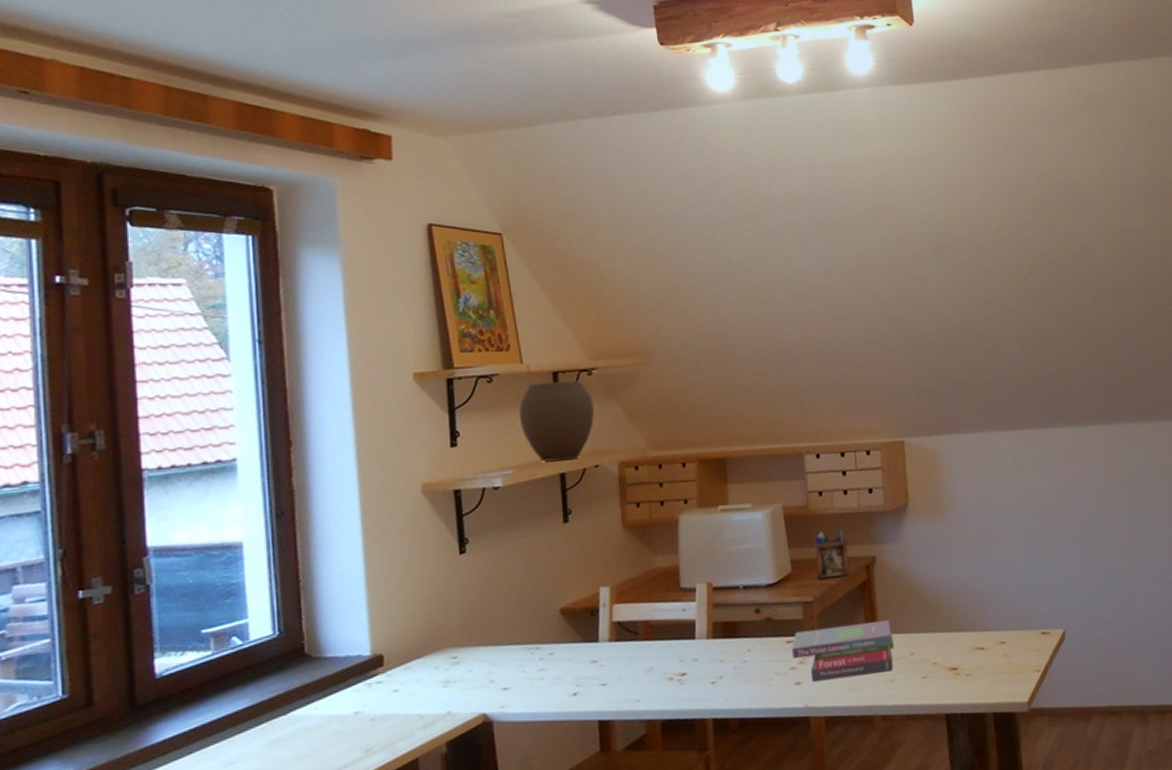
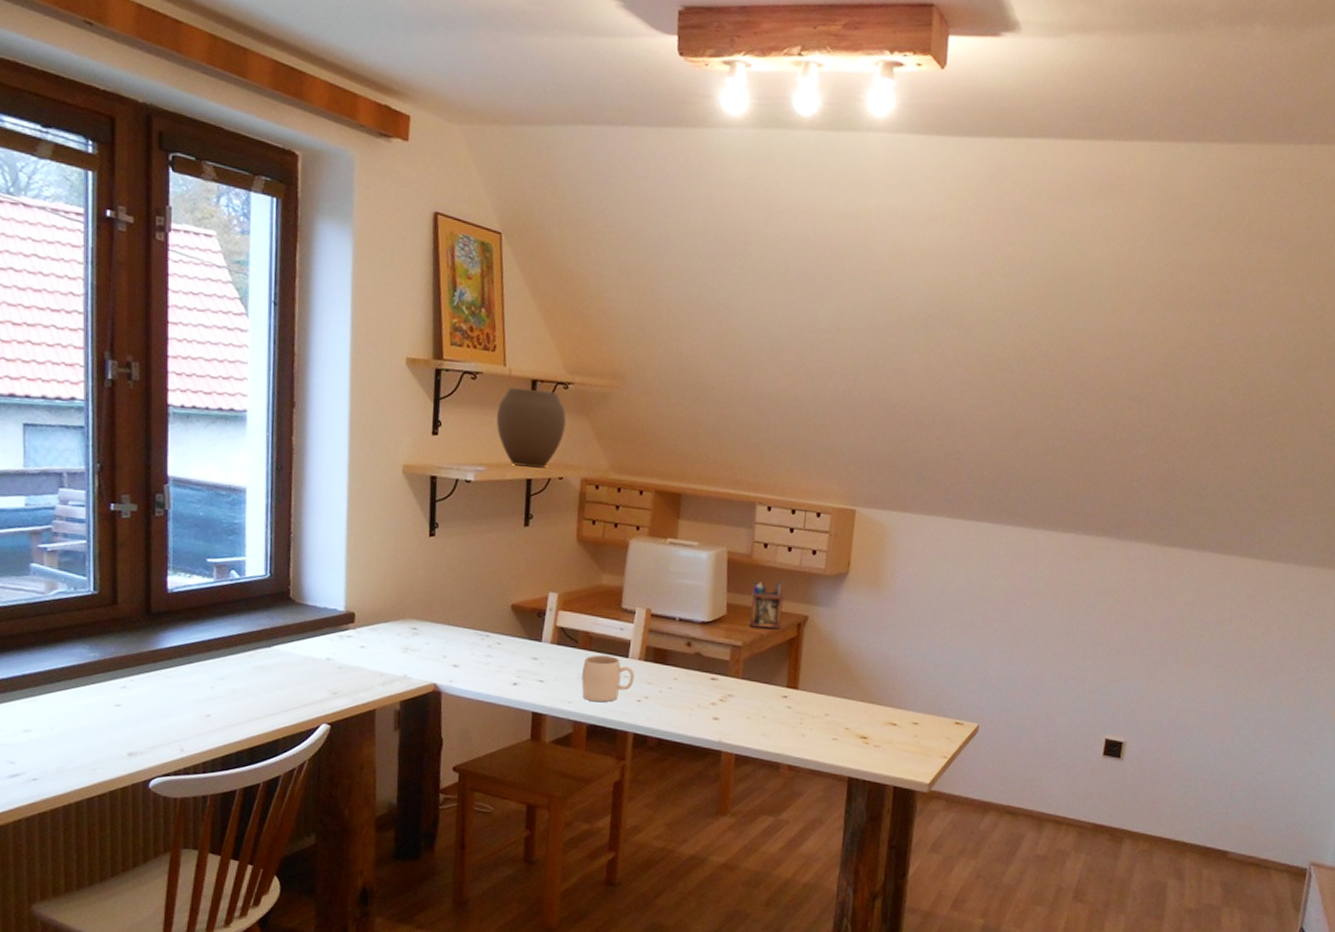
mug: none [647,640,706,695] -> present [581,655,635,702]
books: present [792,620,894,681] -> none [715,671,812,726]

